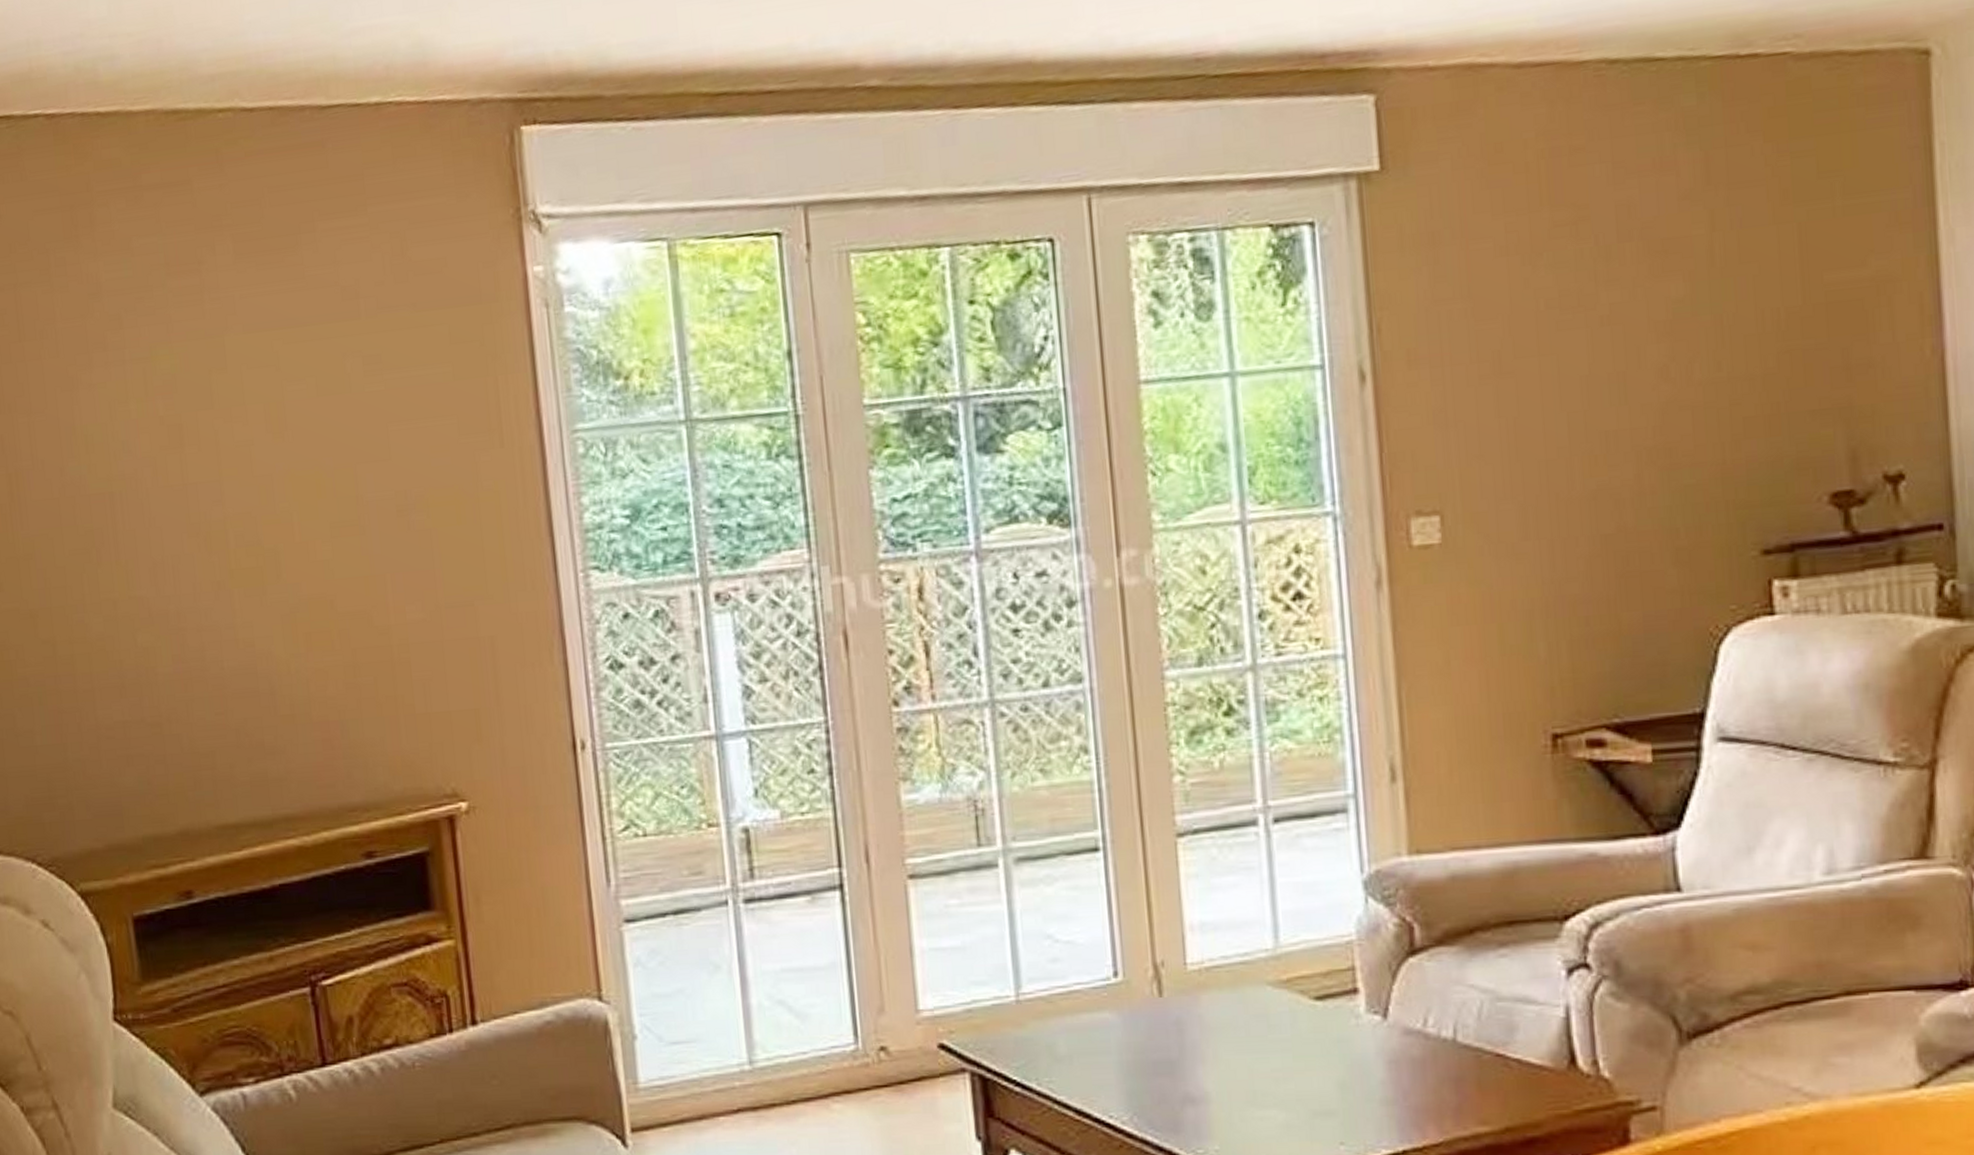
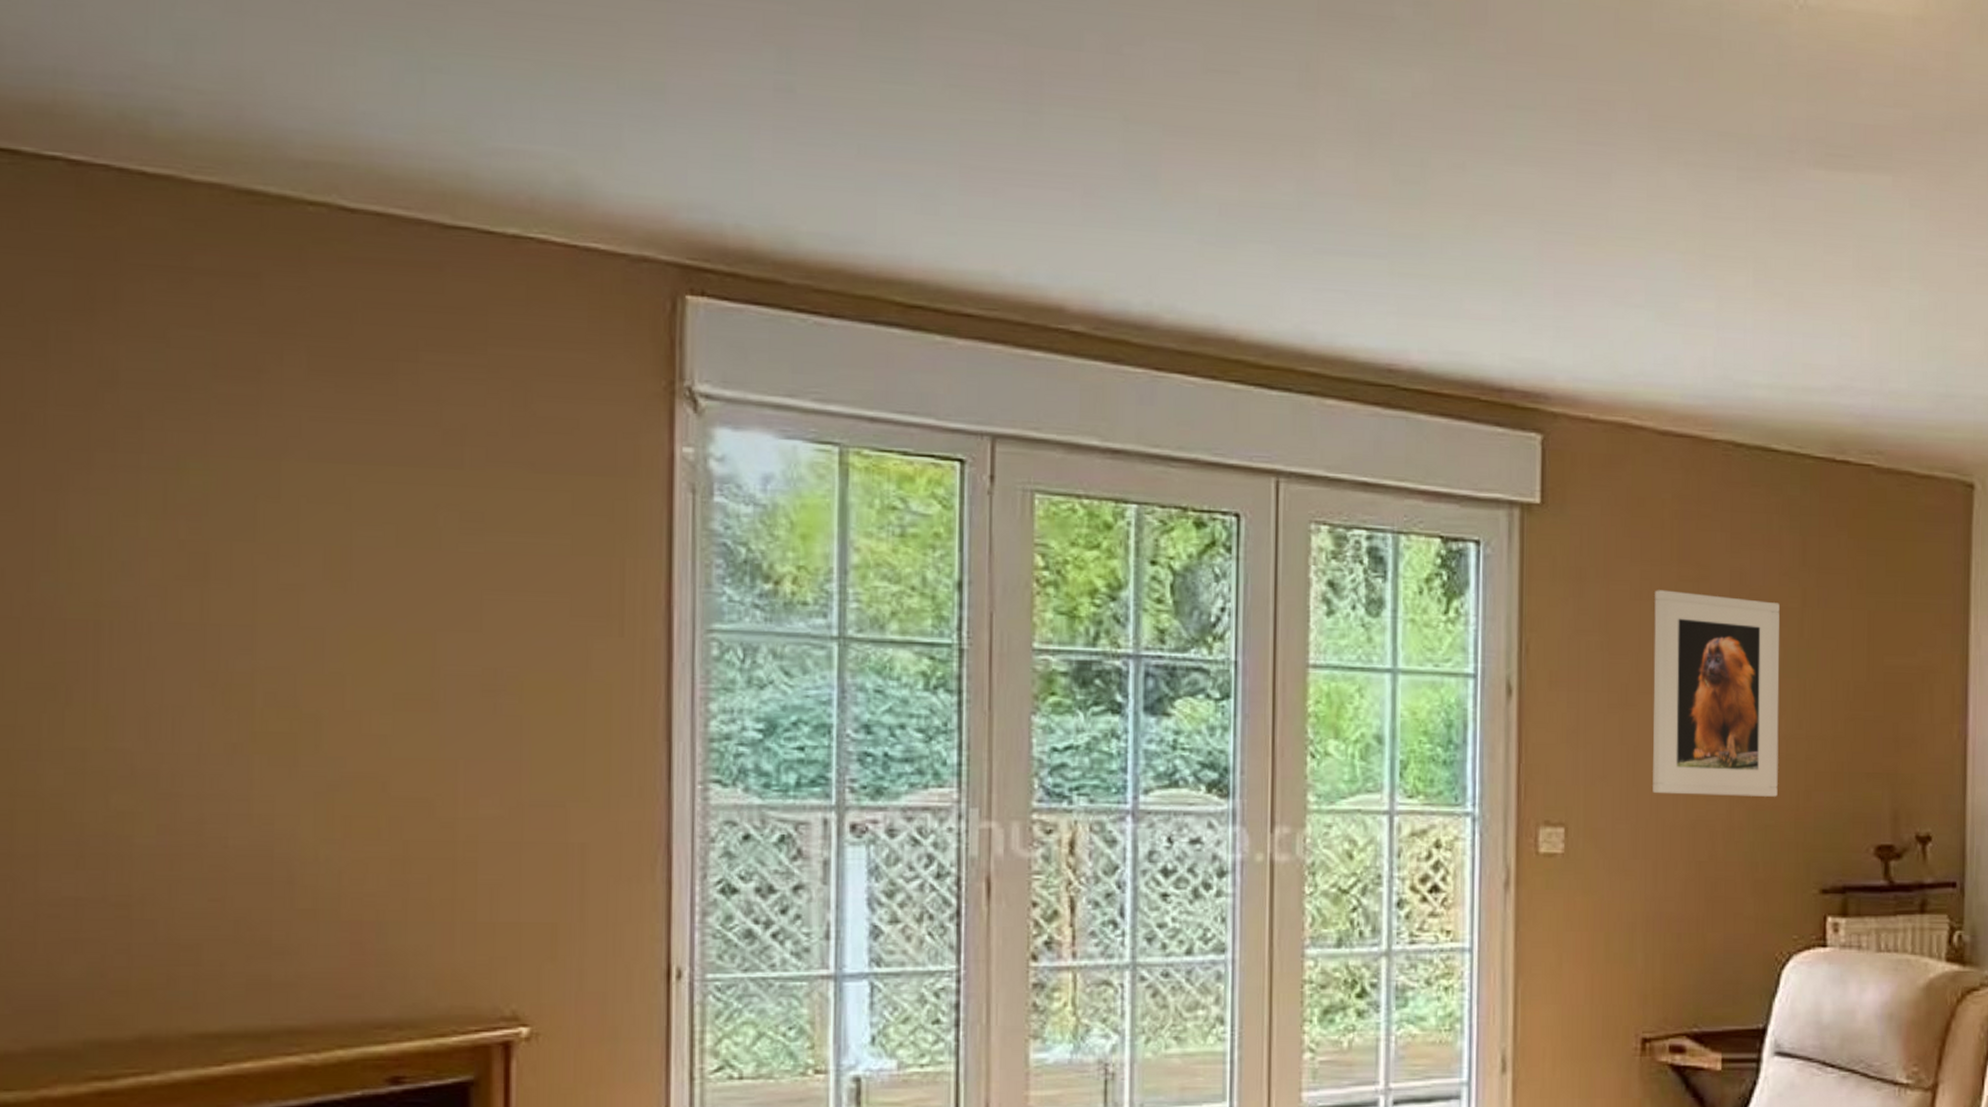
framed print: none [1524,232,1697,466] -> present [1653,590,1780,797]

